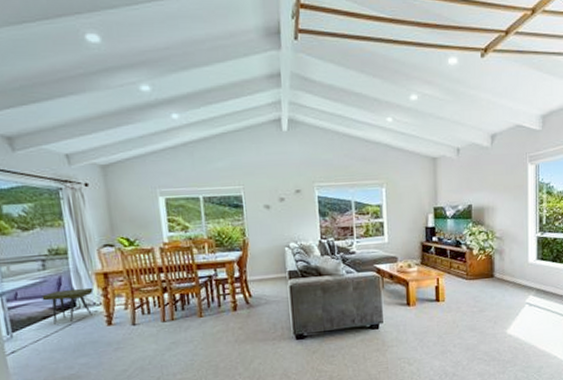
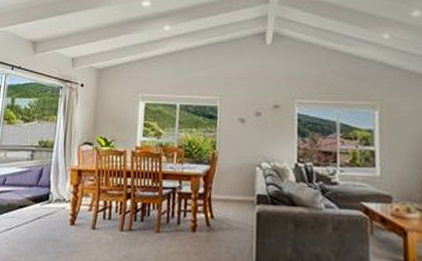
side table: present [41,287,93,324] -> none [23,182,67,216]

